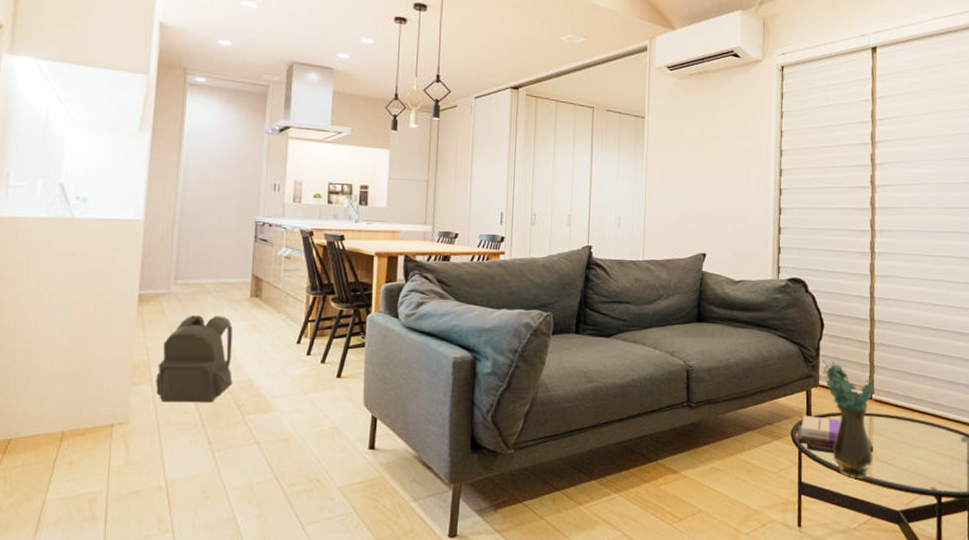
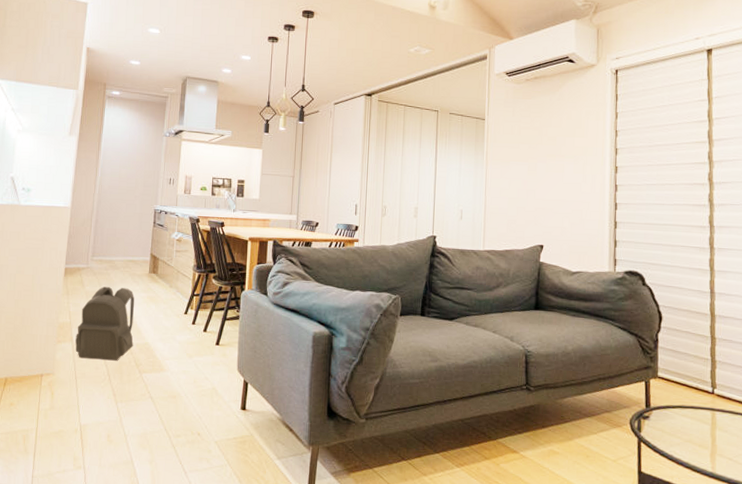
books: present [798,415,873,454] -> none [637,405,716,448]
vase: present [822,360,875,479] -> none [661,352,717,474]

